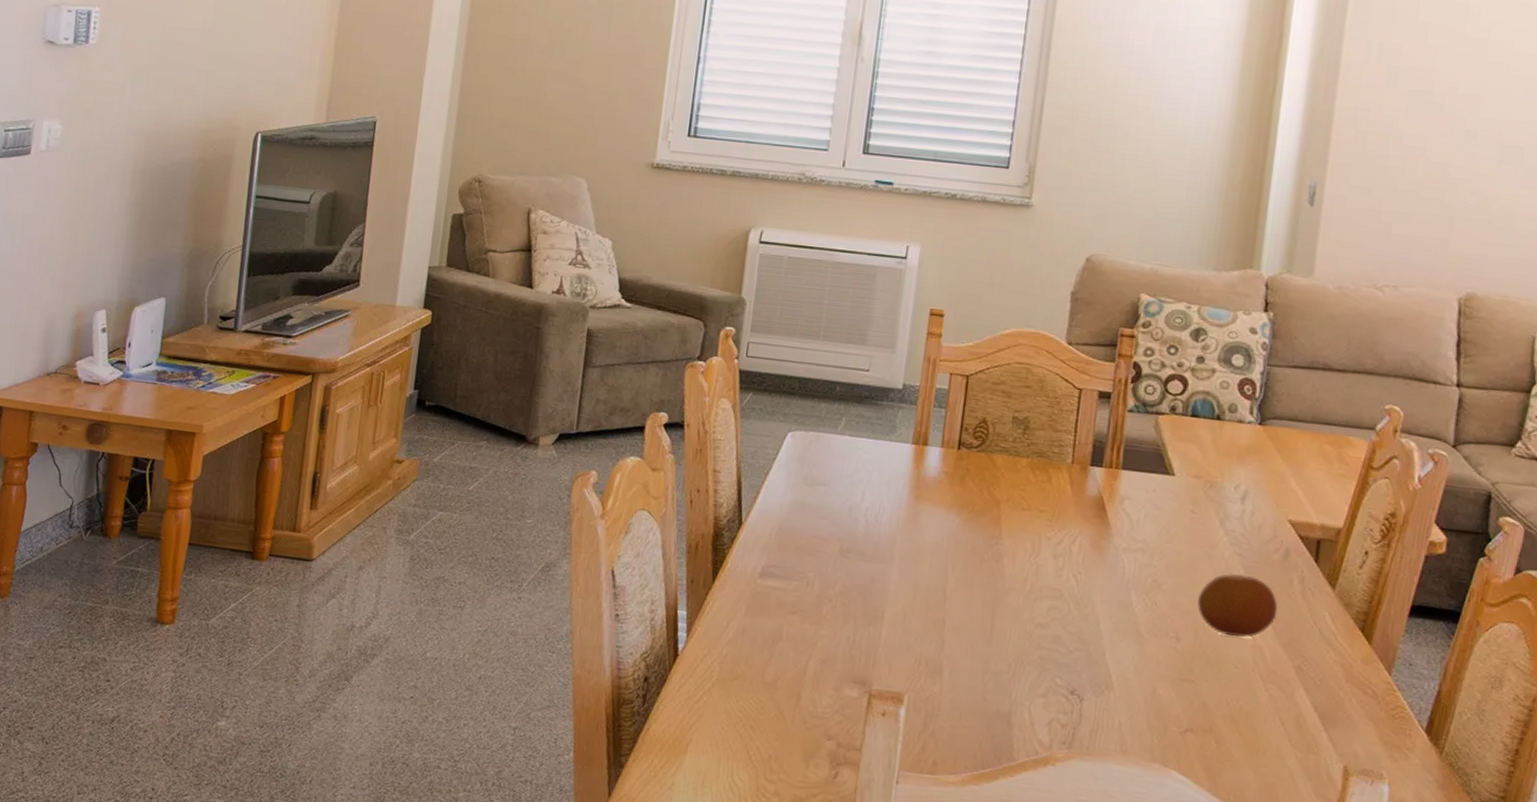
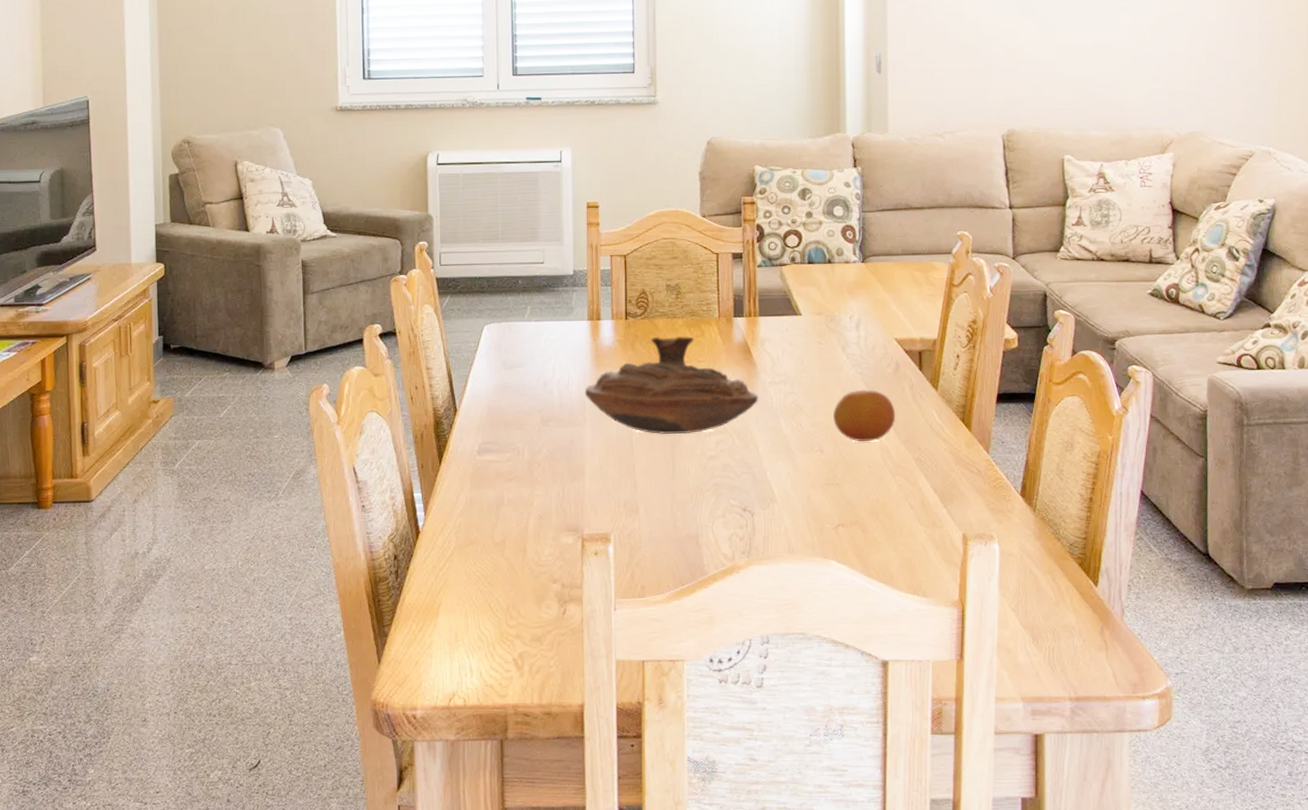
decorative bowl: none [896,475,1109,594] -> present [584,335,759,435]

